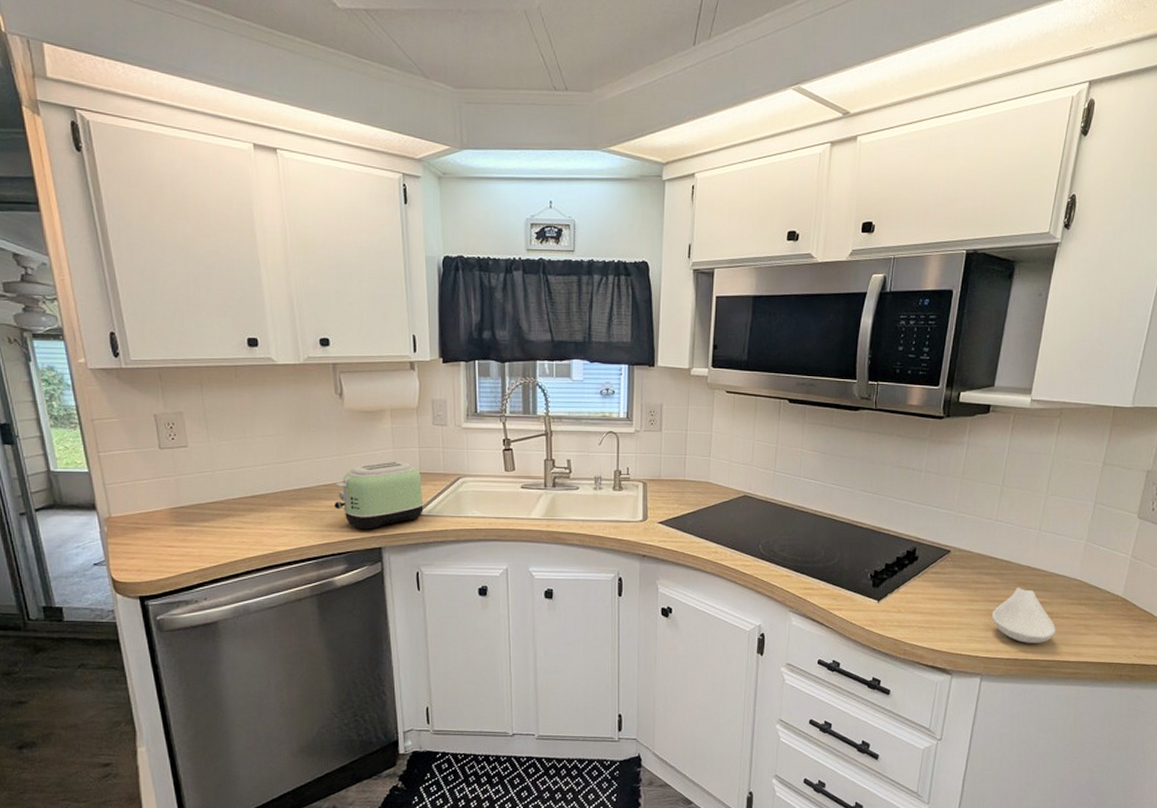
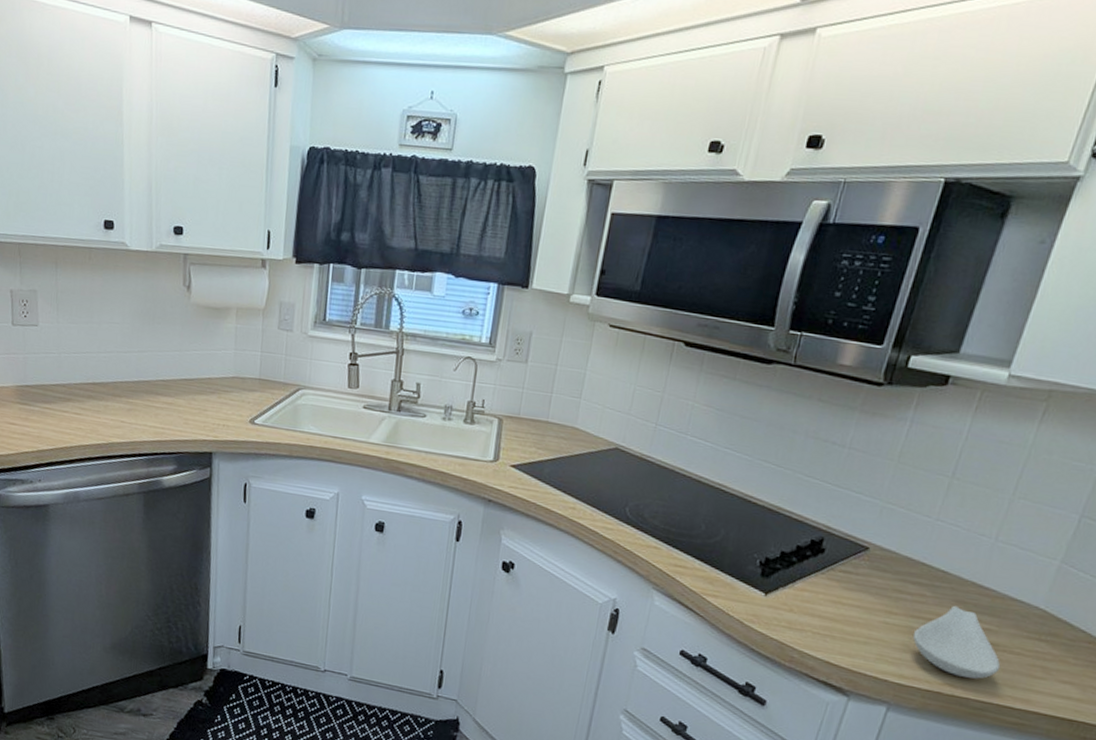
toaster: present [334,461,424,530] -> none [170,362,261,432]

